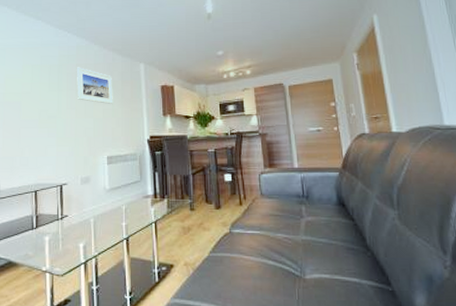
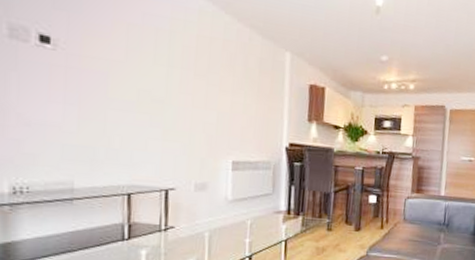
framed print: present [77,67,113,104] -> none [196,39,247,97]

